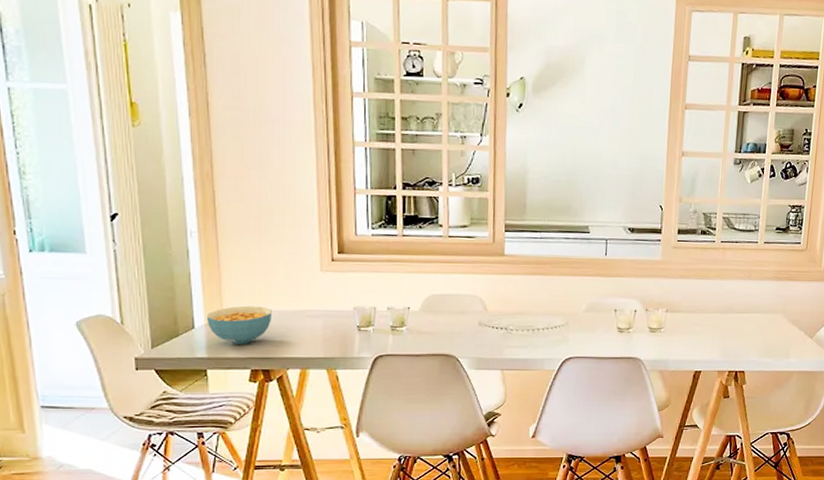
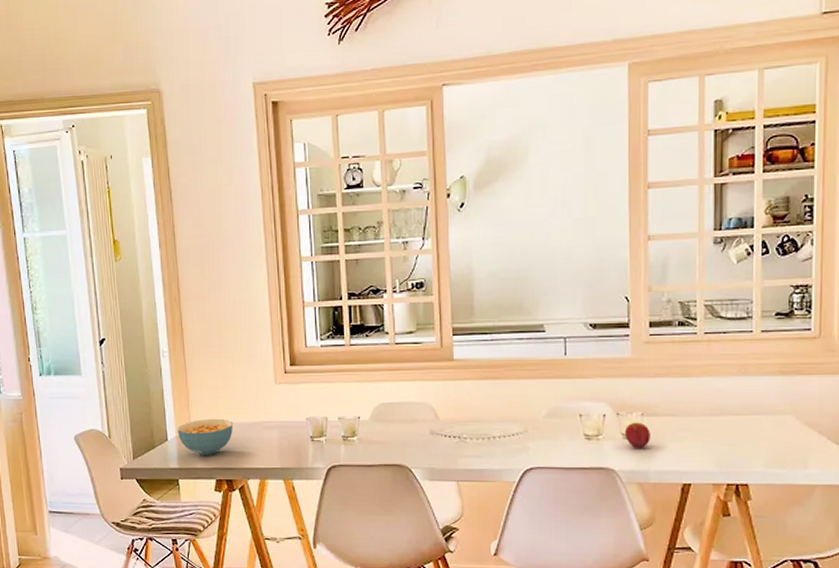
fruit: none [651,317,672,340] -> present [624,422,650,448]

